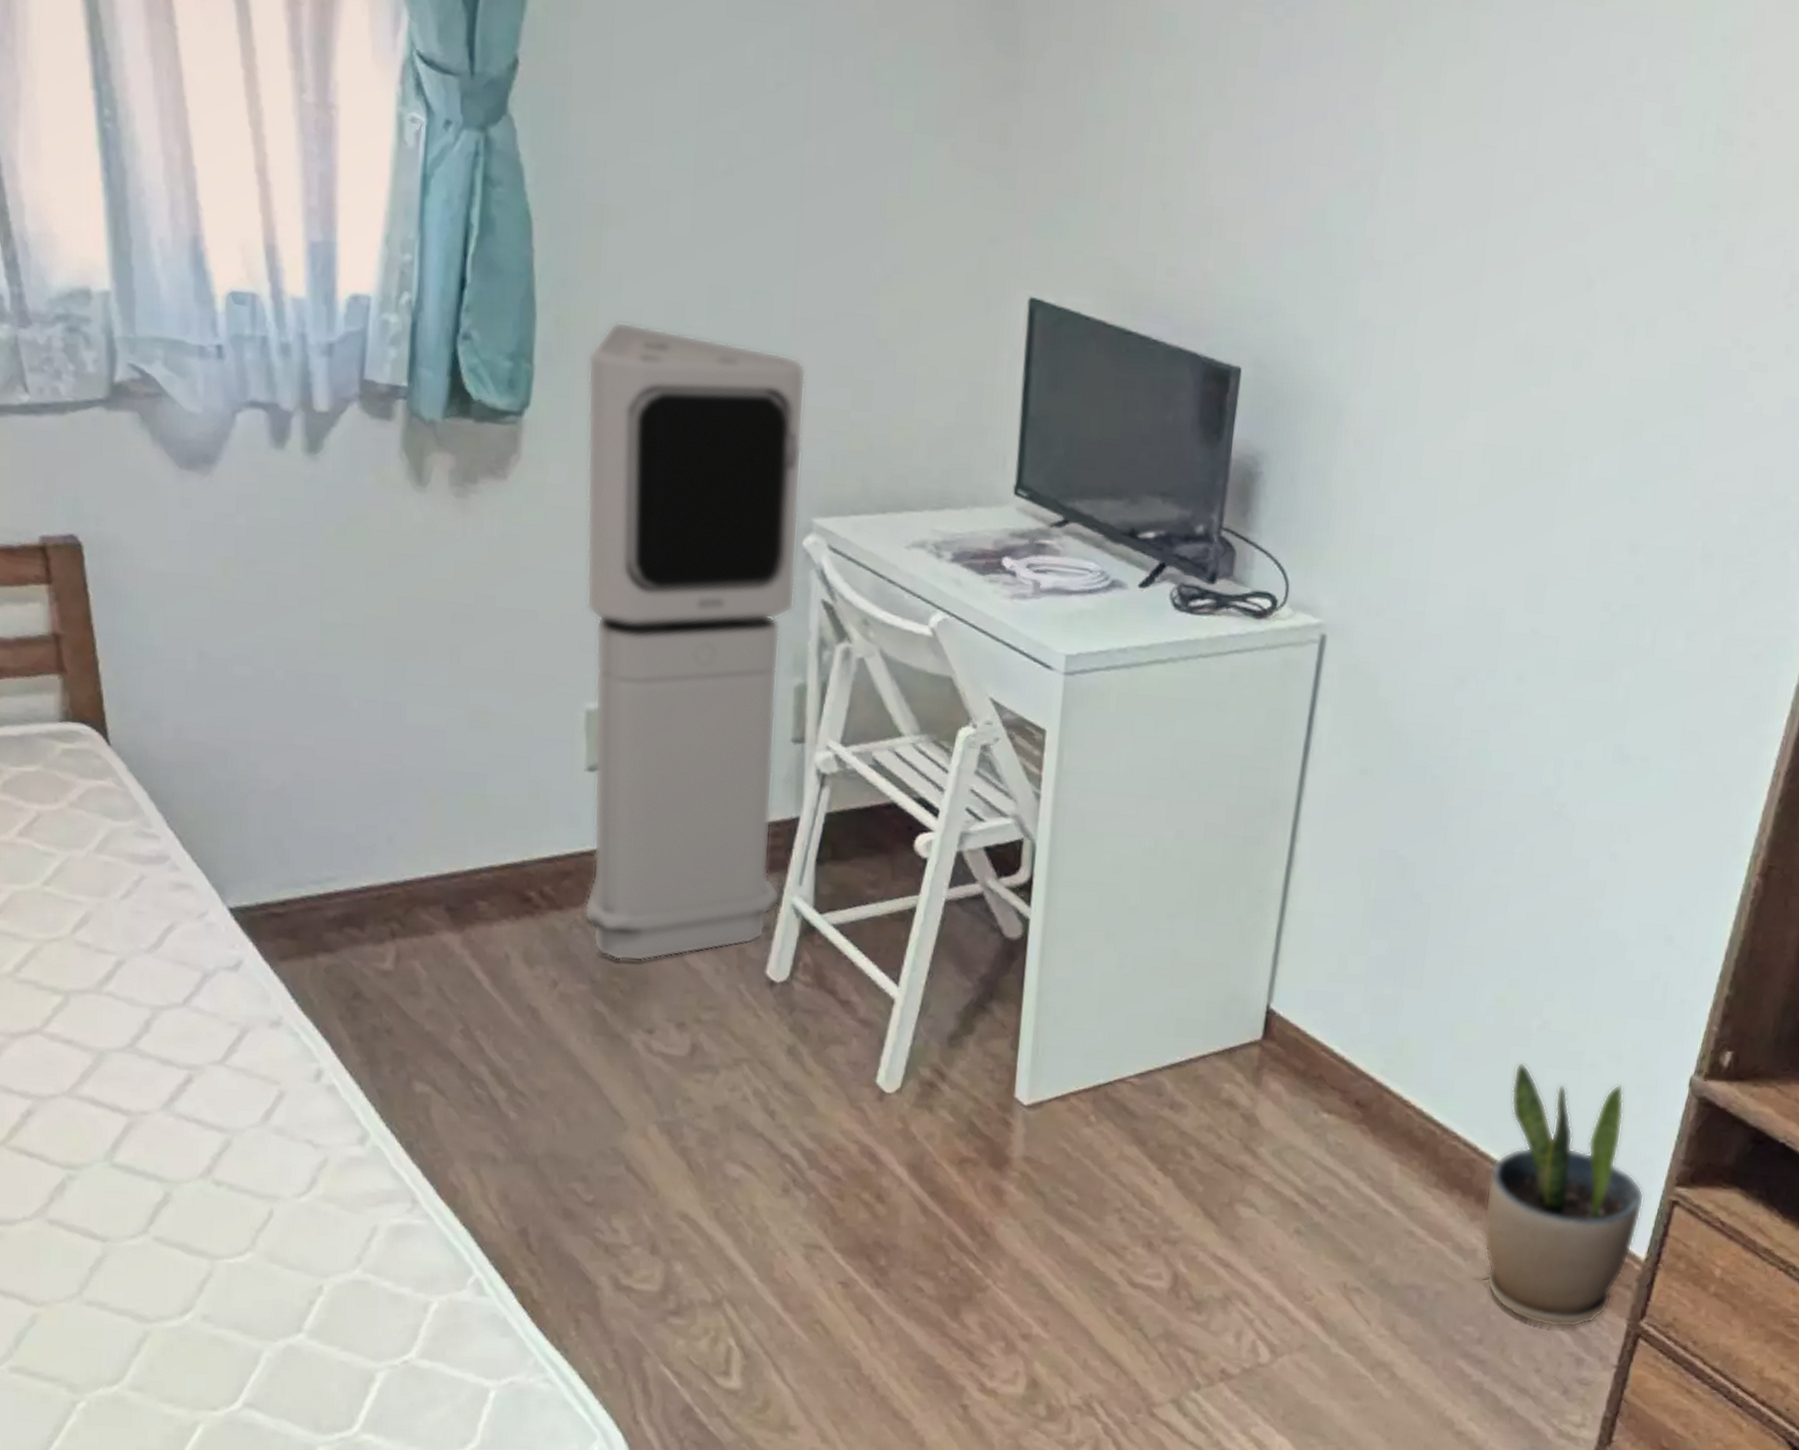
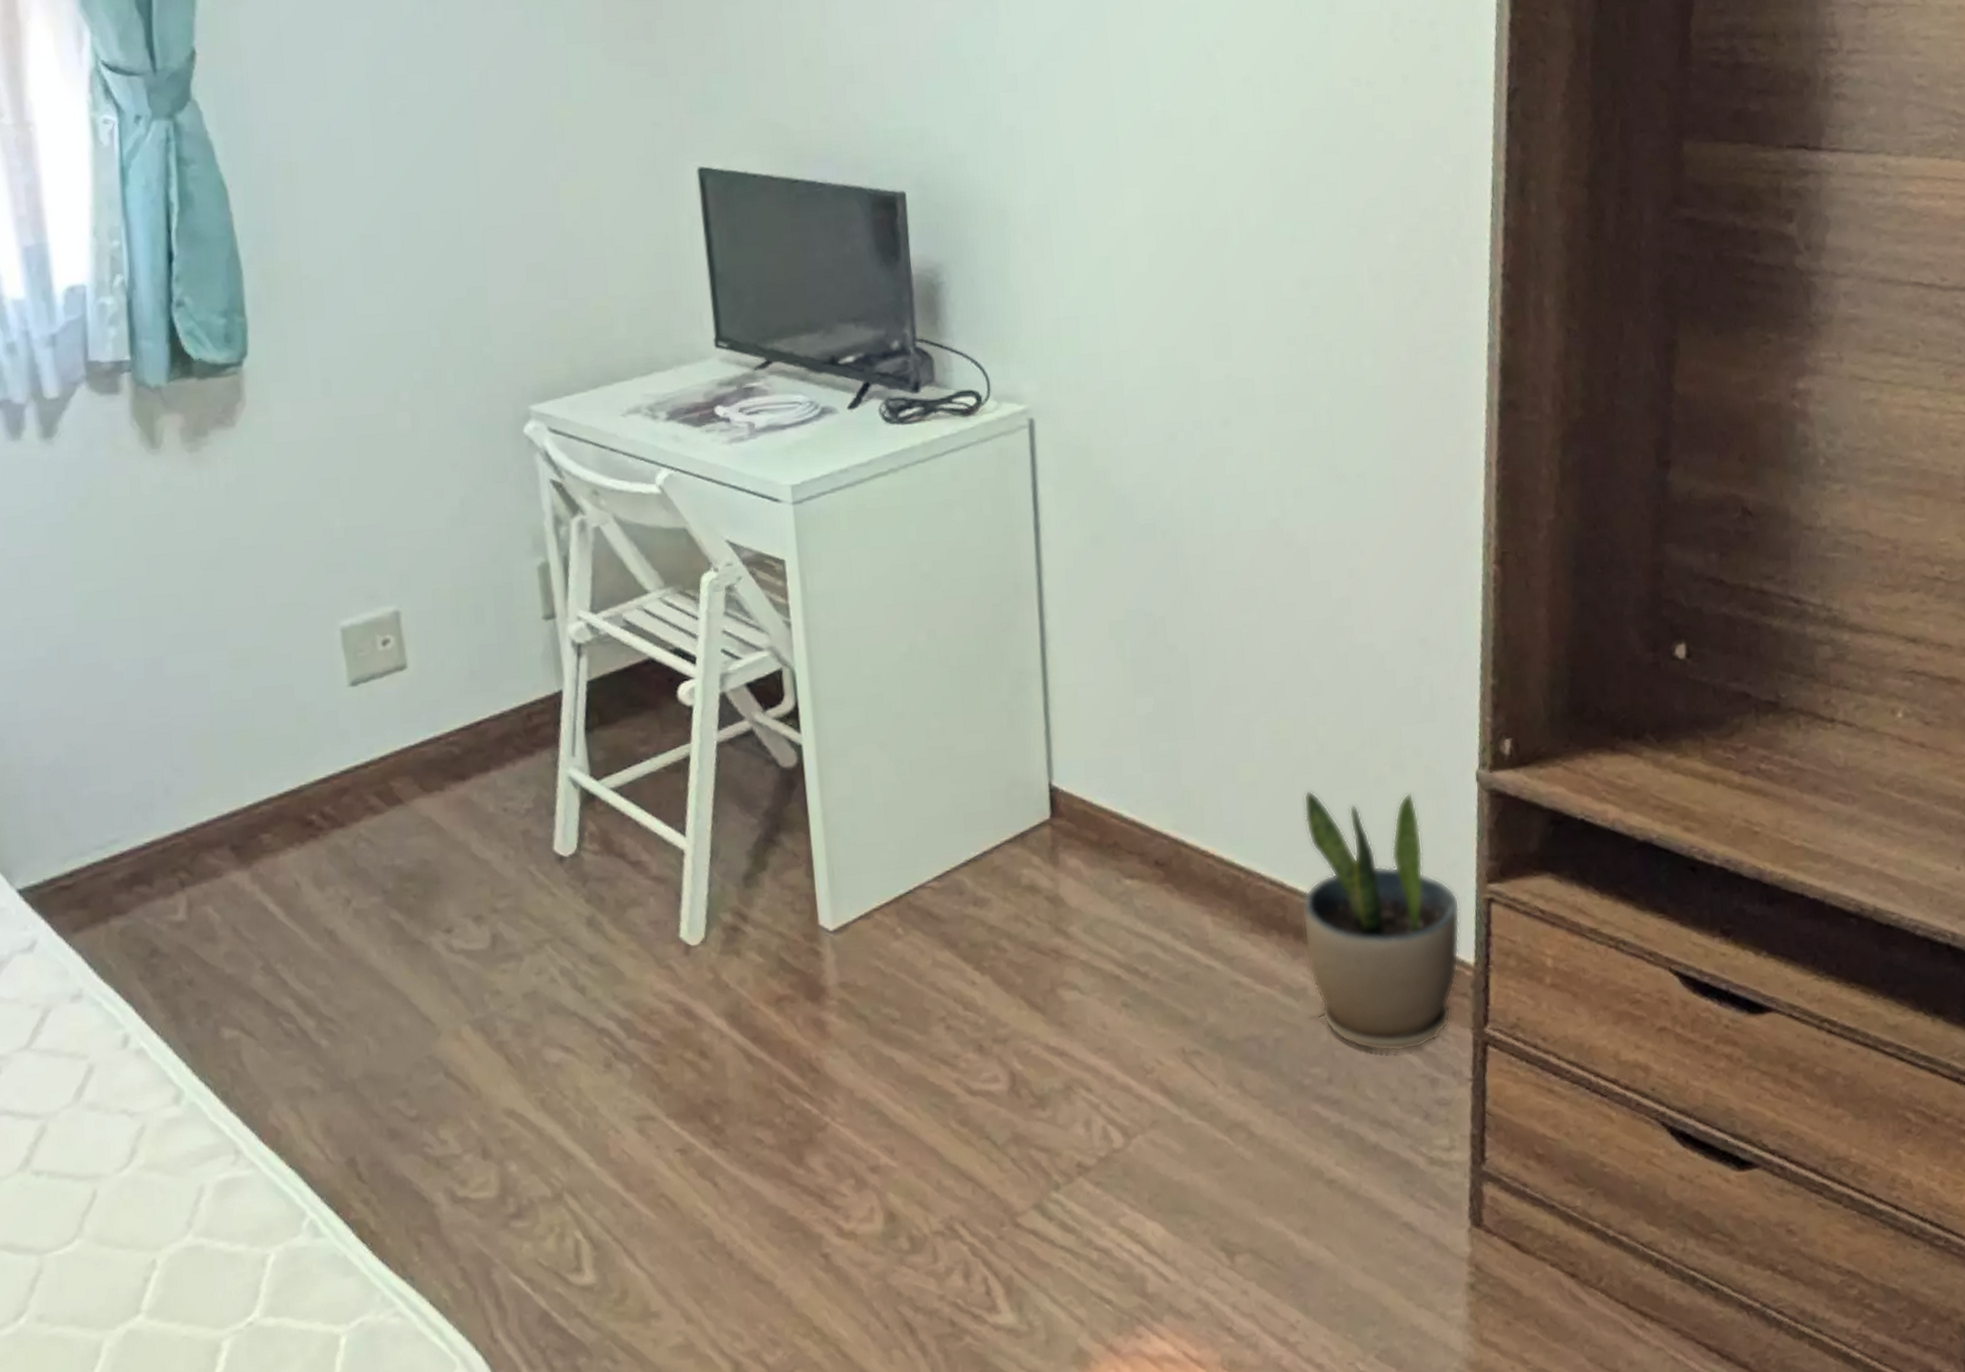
air purifier: present [584,321,806,962] -> none [297,262,557,866]

